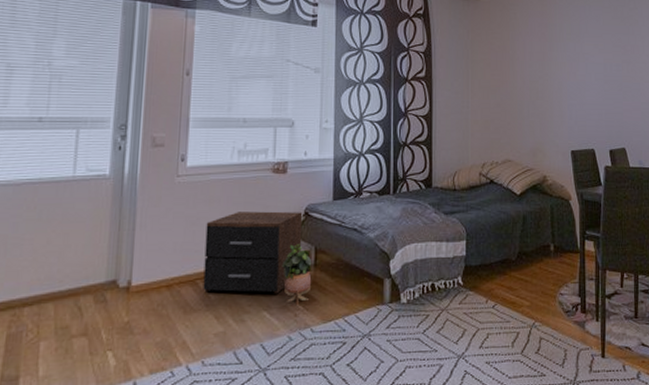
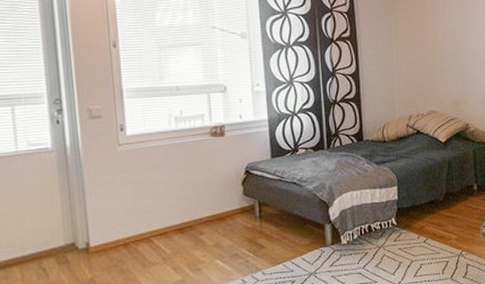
nightstand: present [203,211,303,294] -> none [153,170,246,248]
potted plant: present [281,244,312,305] -> none [229,199,259,253]

